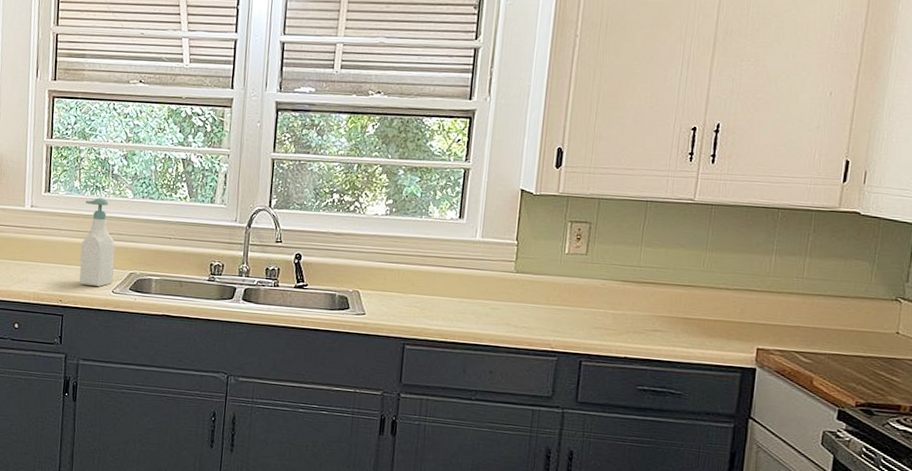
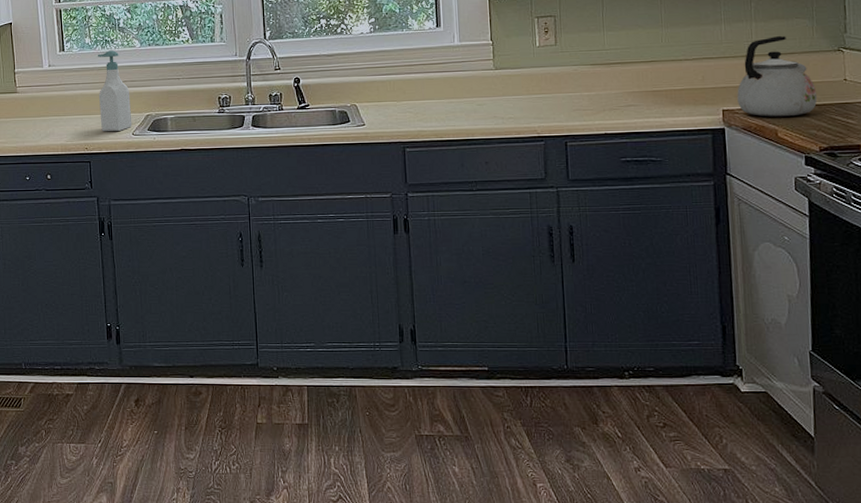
kettle: none [775,275,864,366] -> present [737,35,818,117]

